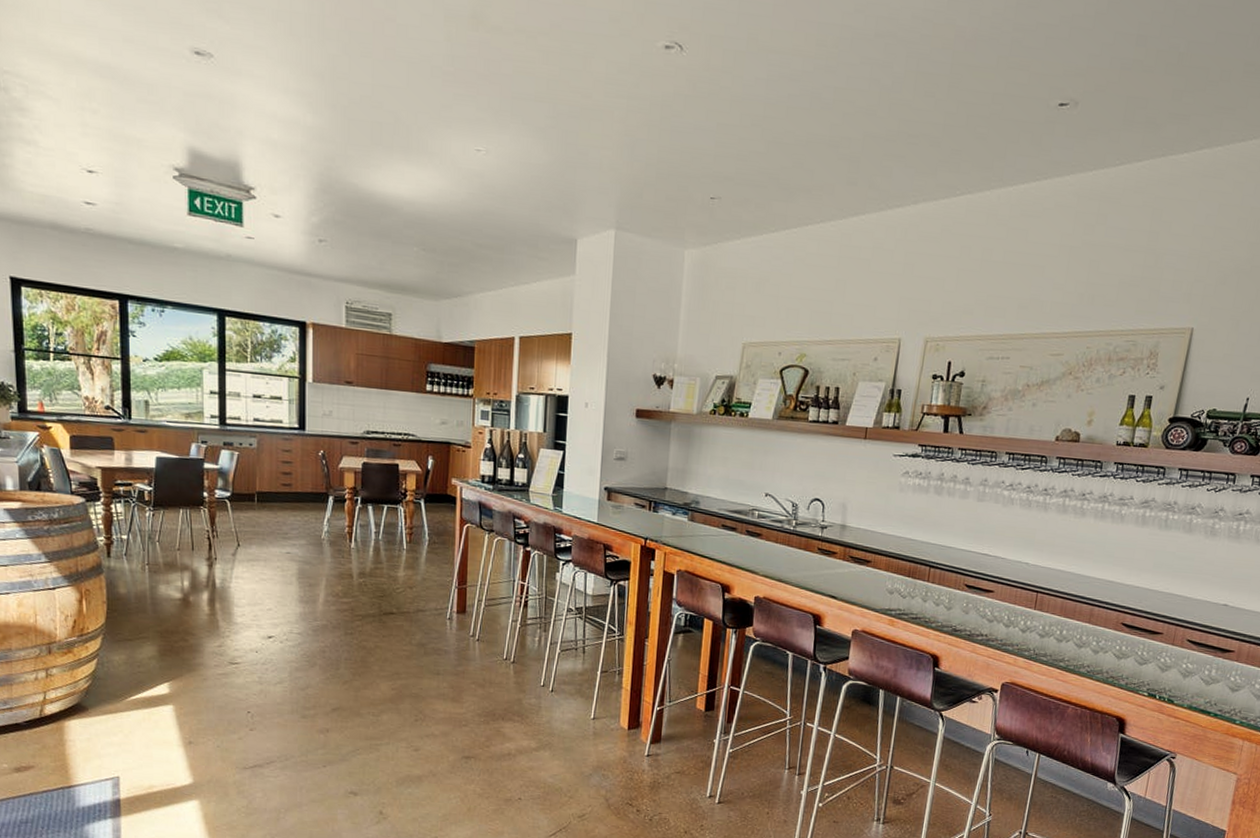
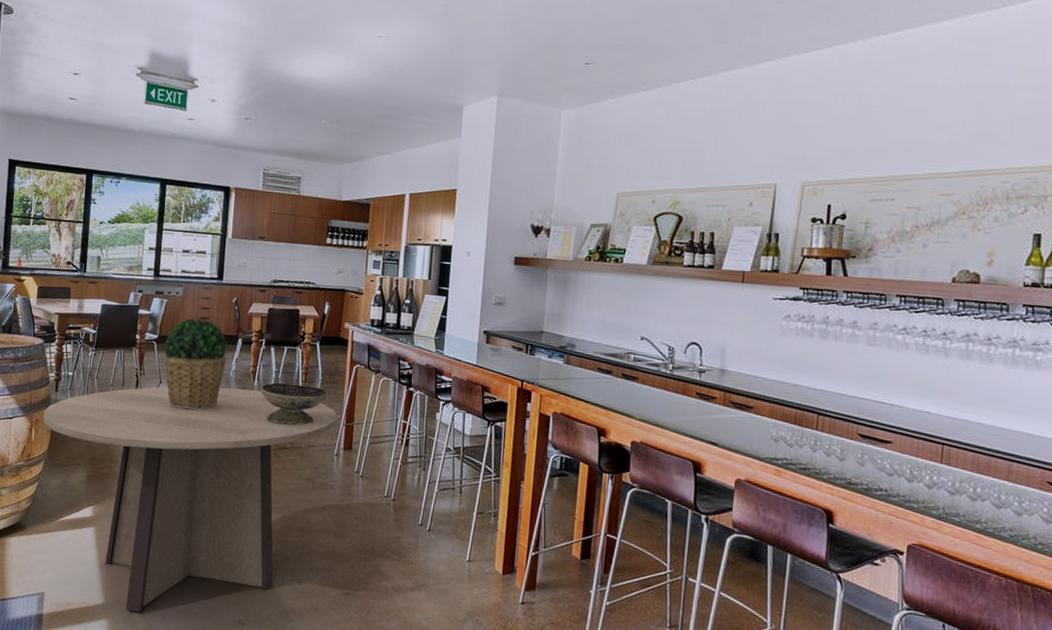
dining table: none [94,550,449,791] -> present [43,386,338,613]
potted plant: none [239,473,317,575] -> present [164,318,228,410]
decorative bowl: none [359,544,436,590] -> present [260,382,328,426]

